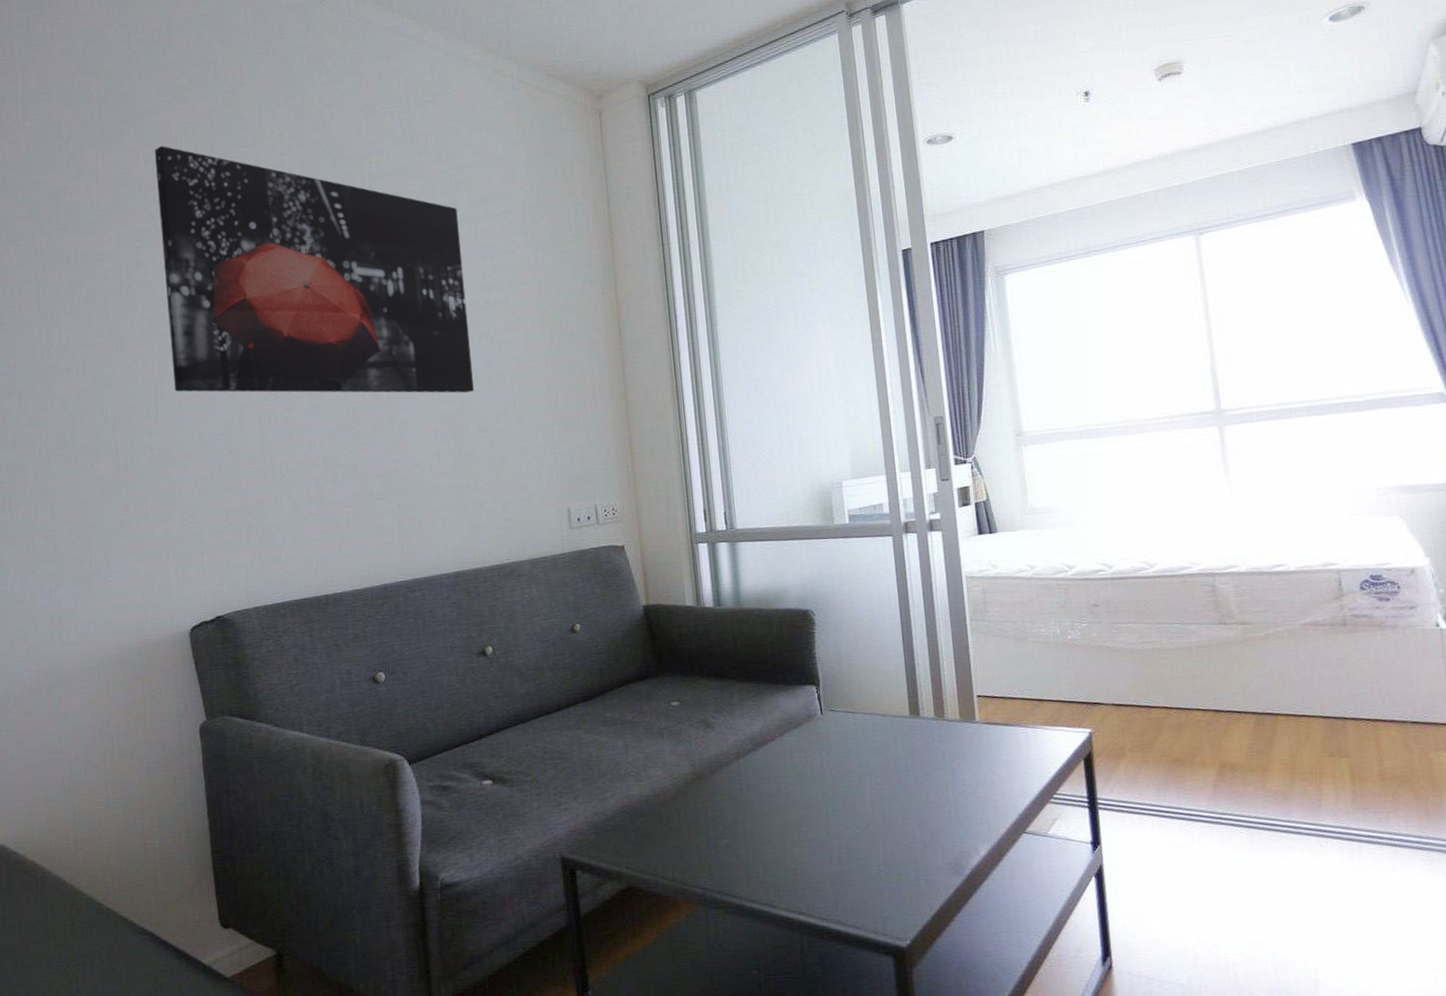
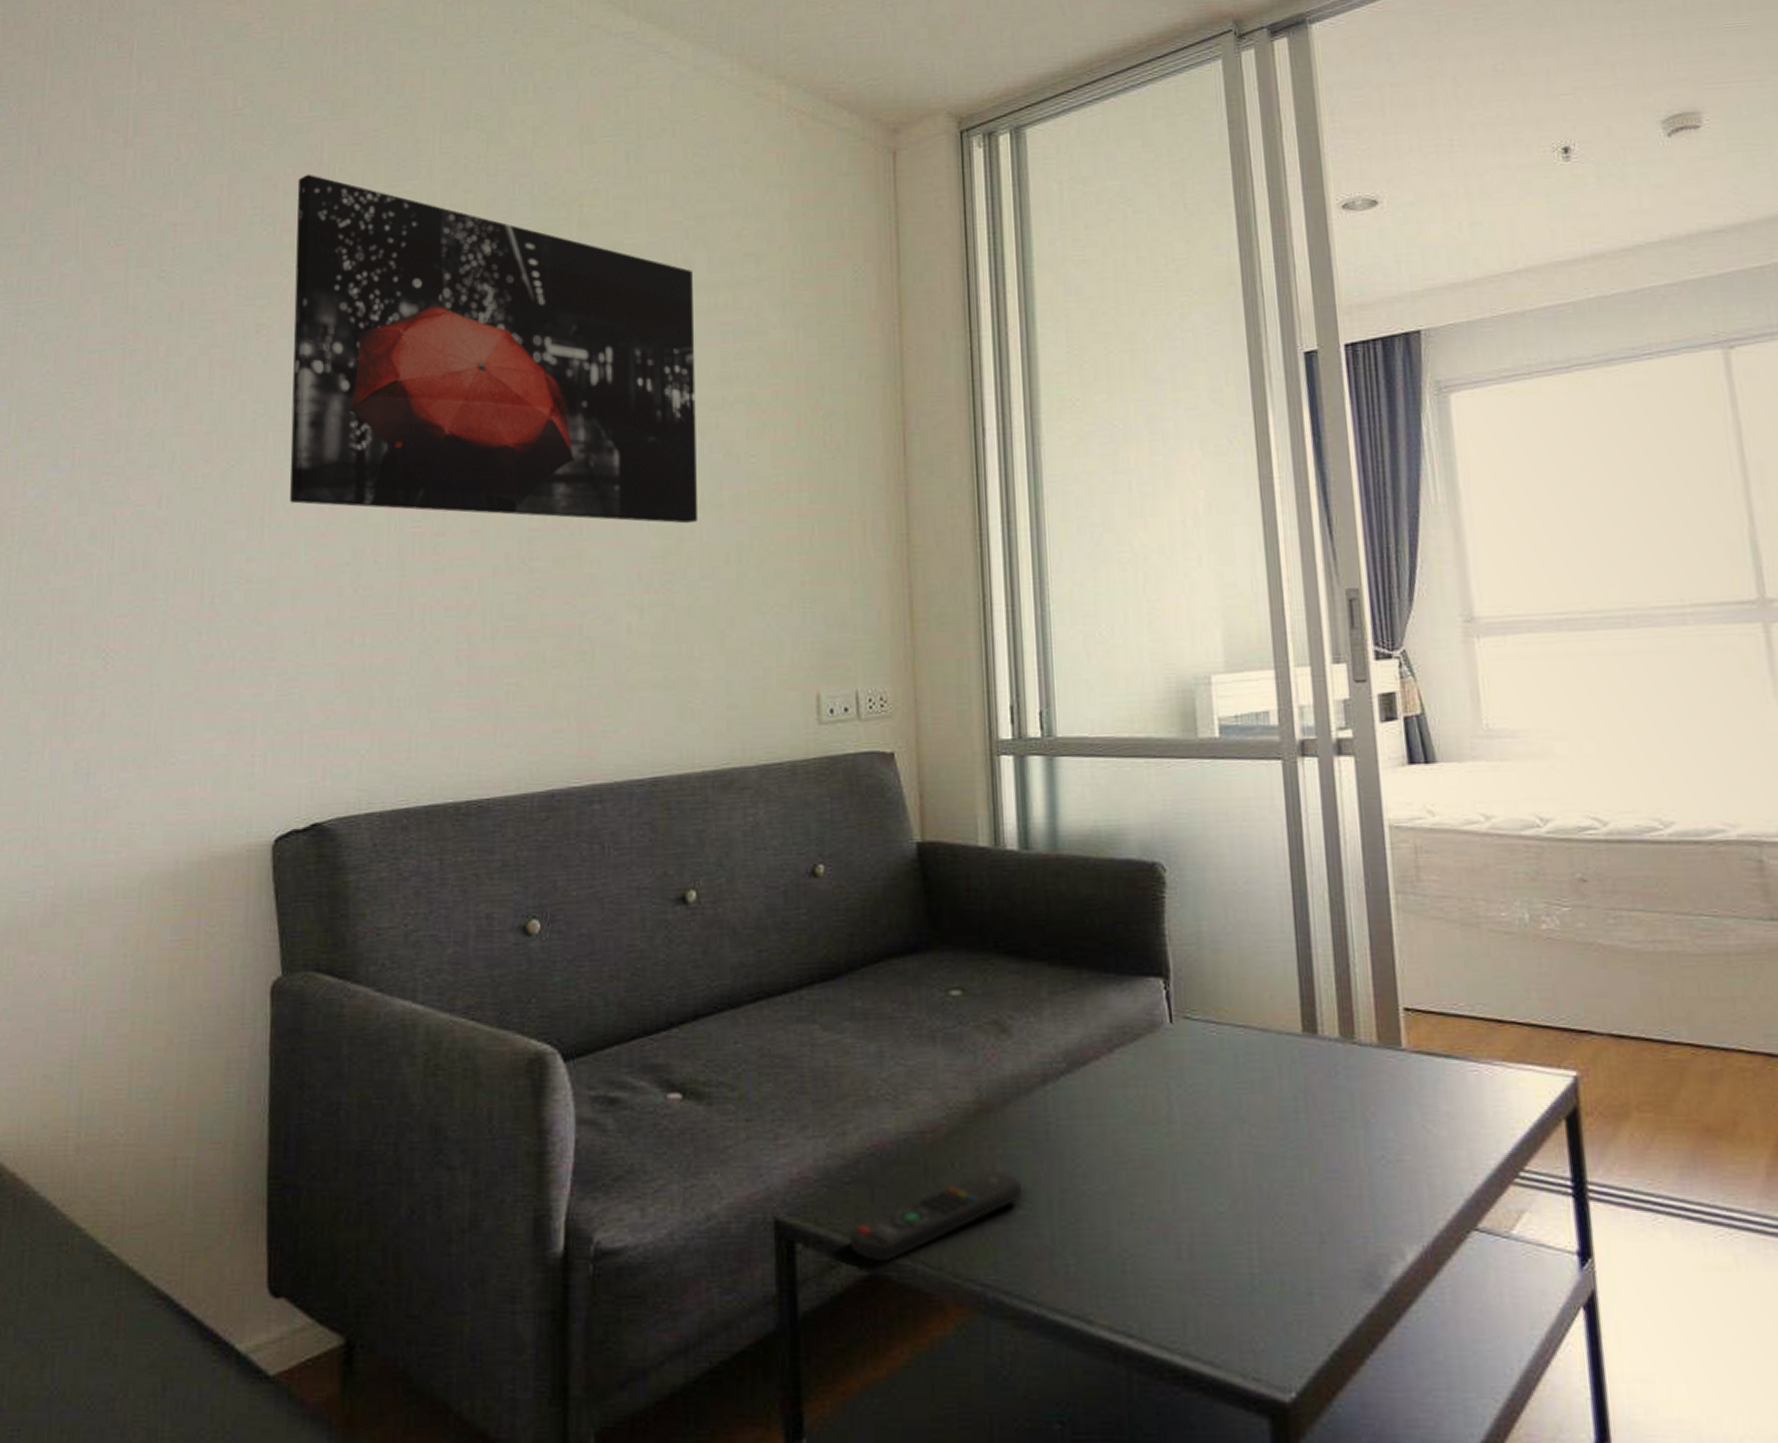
remote control: none [612,816,726,879] -> present [850,1170,1022,1262]

